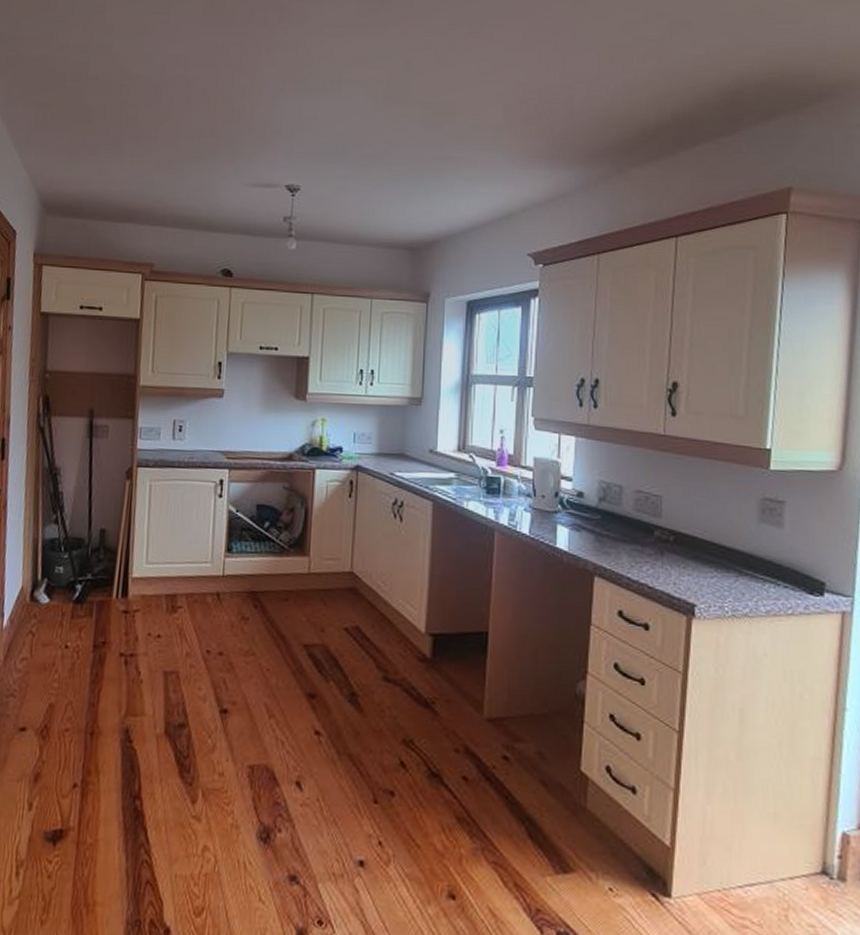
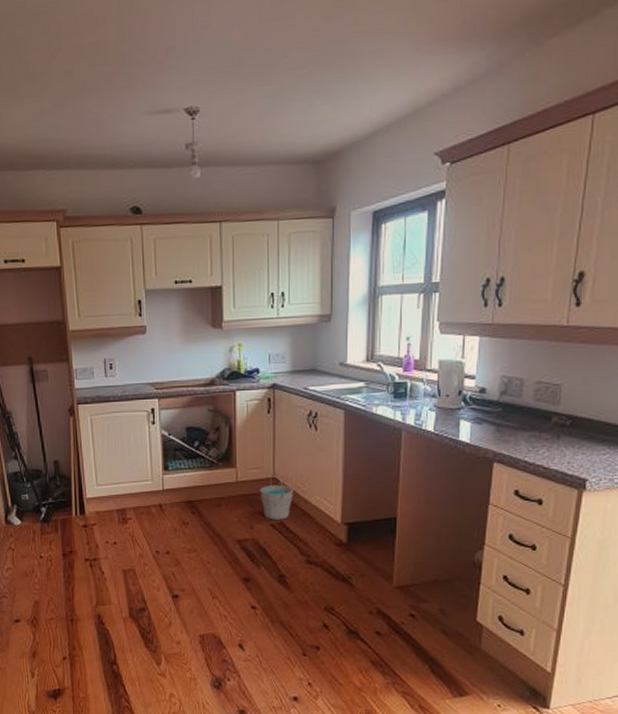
bucket: none [334,567,374,624] -> present [259,473,294,520]

